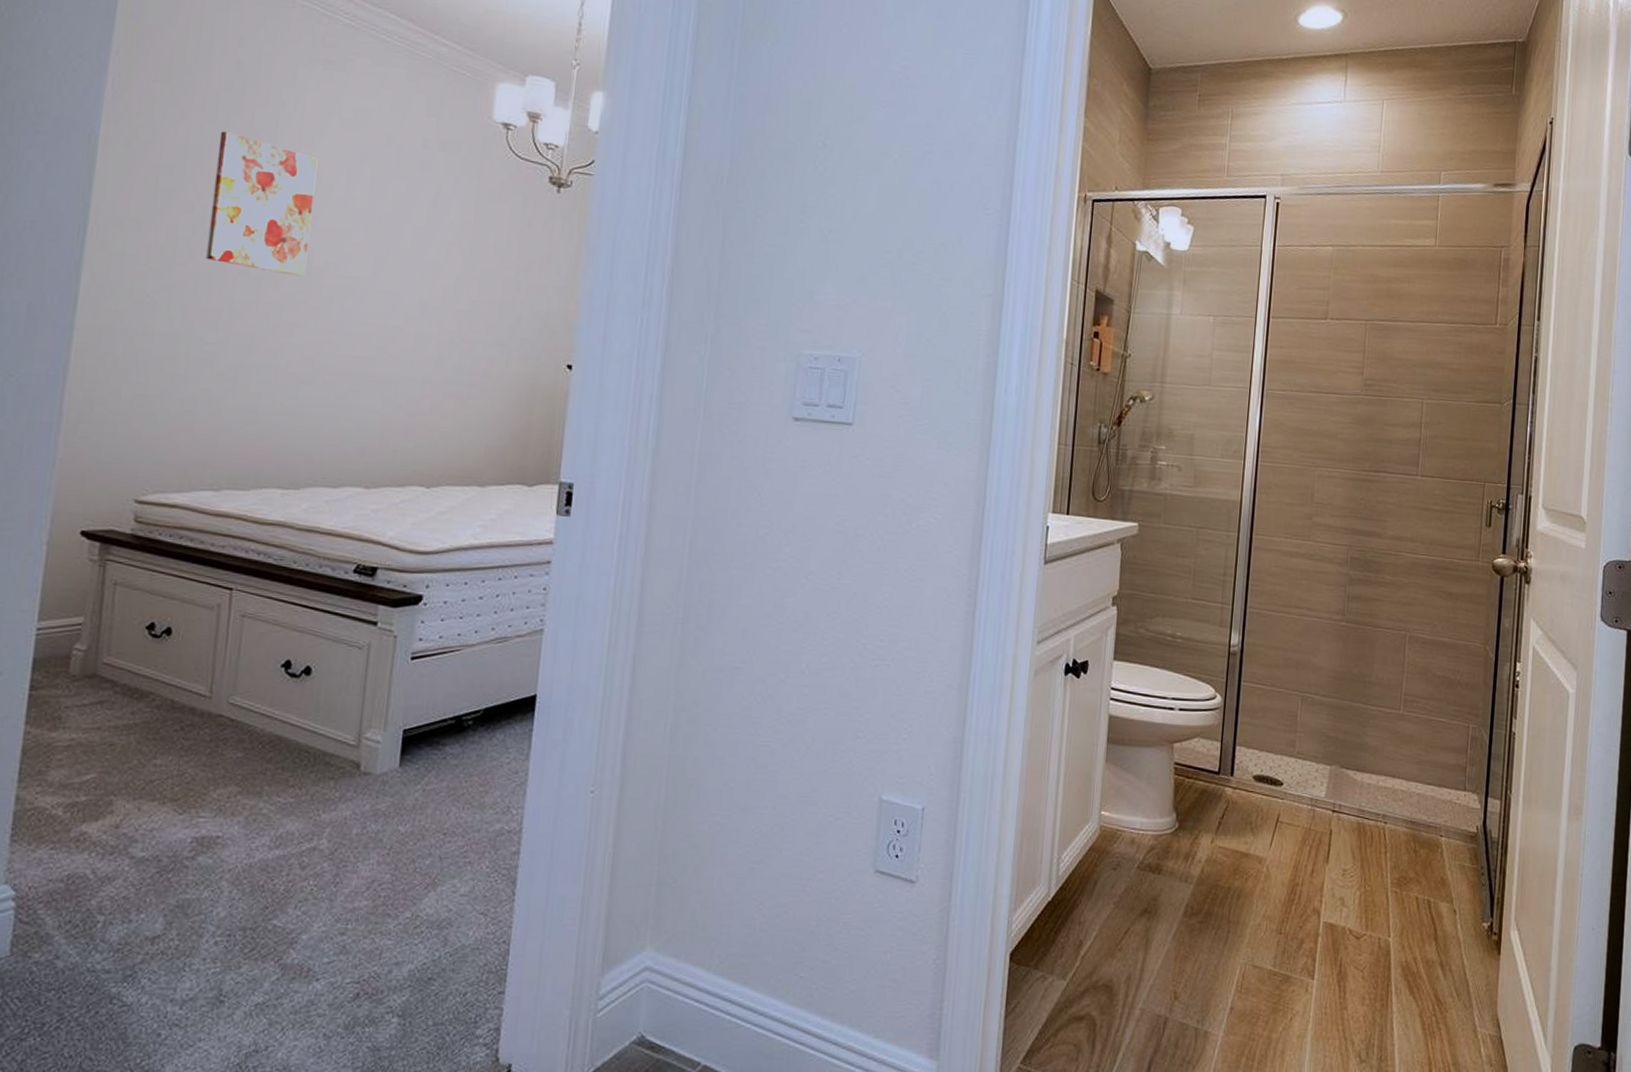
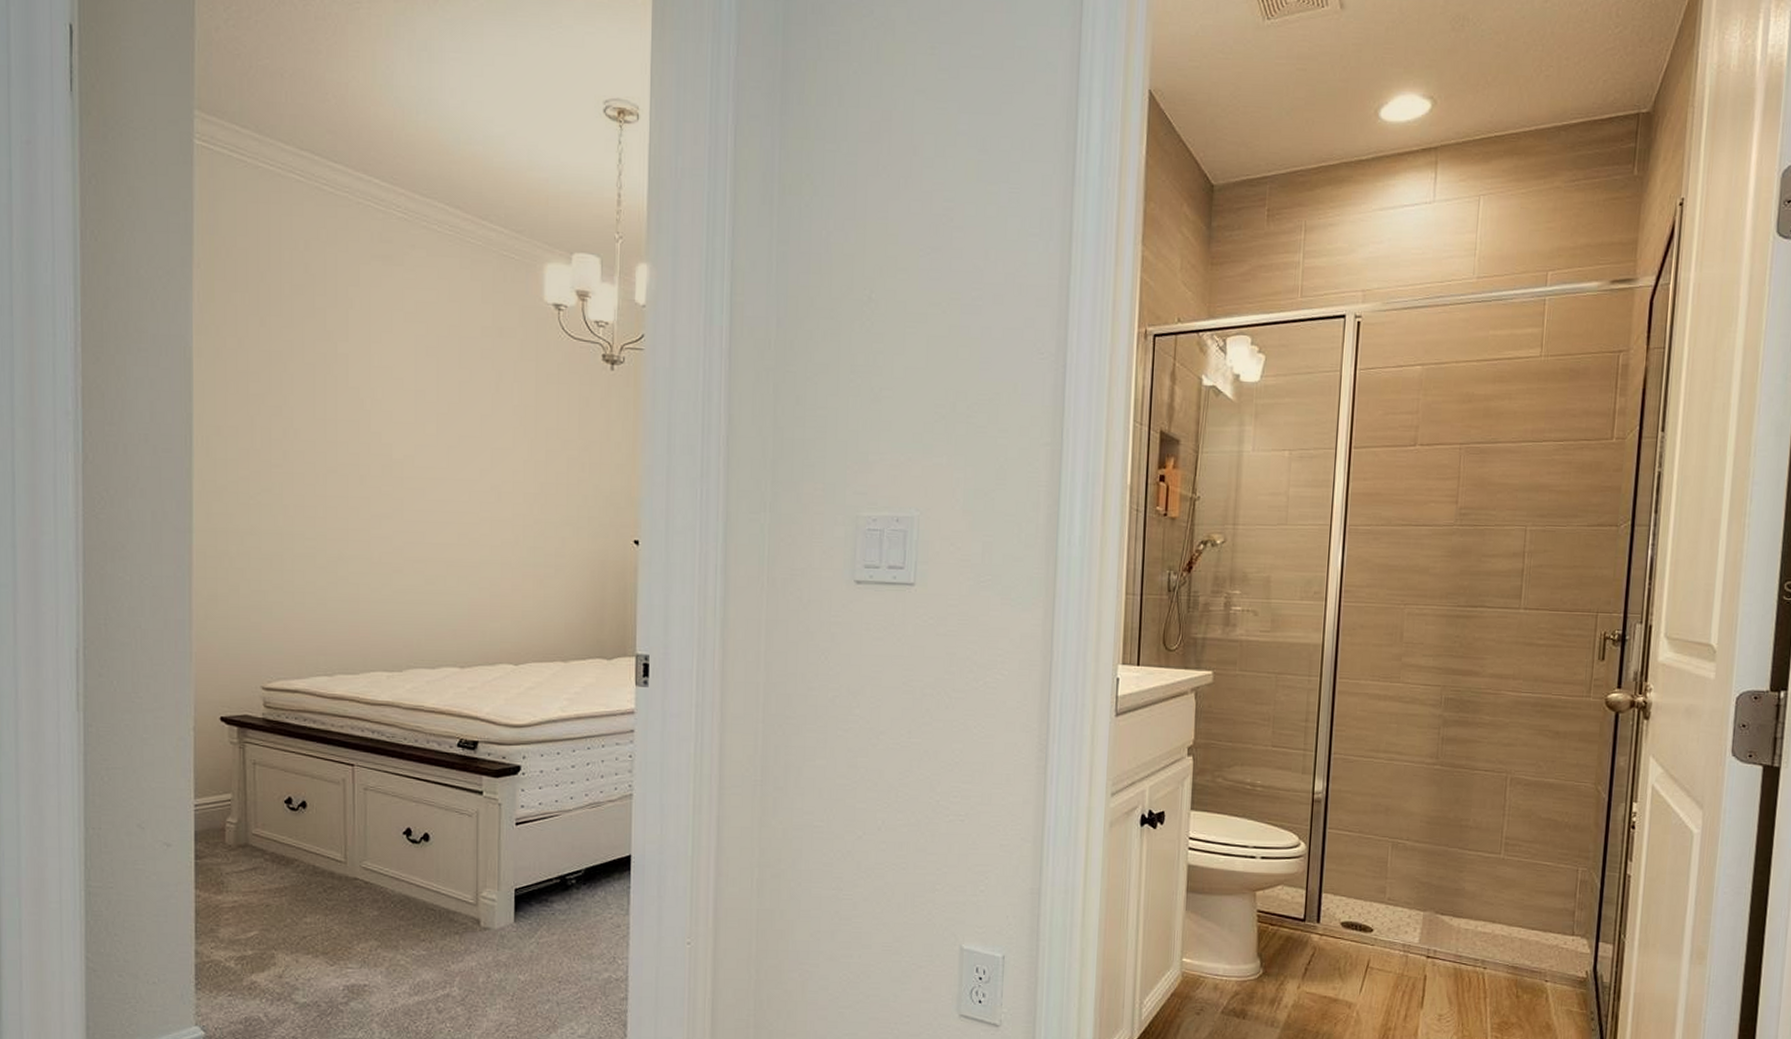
wall art: present [206,131,318,277] -> none [297,335,387,470]

